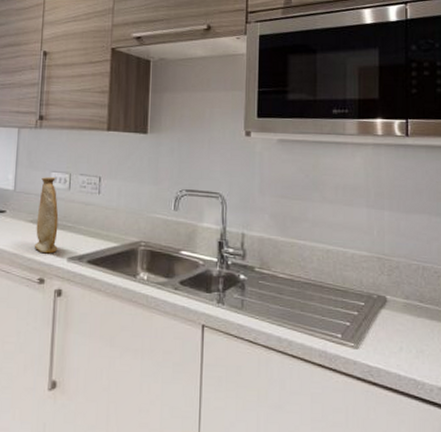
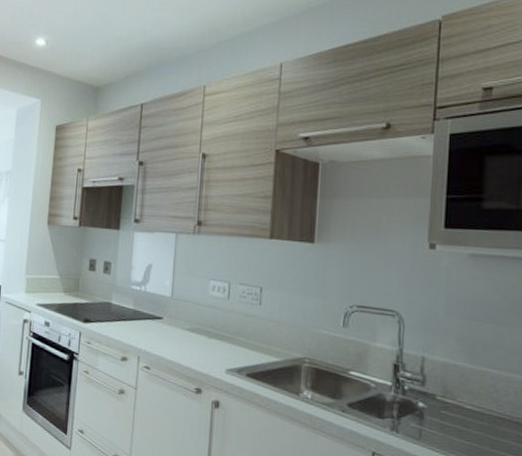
vase: present [34,176,59,254] -> none [191,284,217,364]

